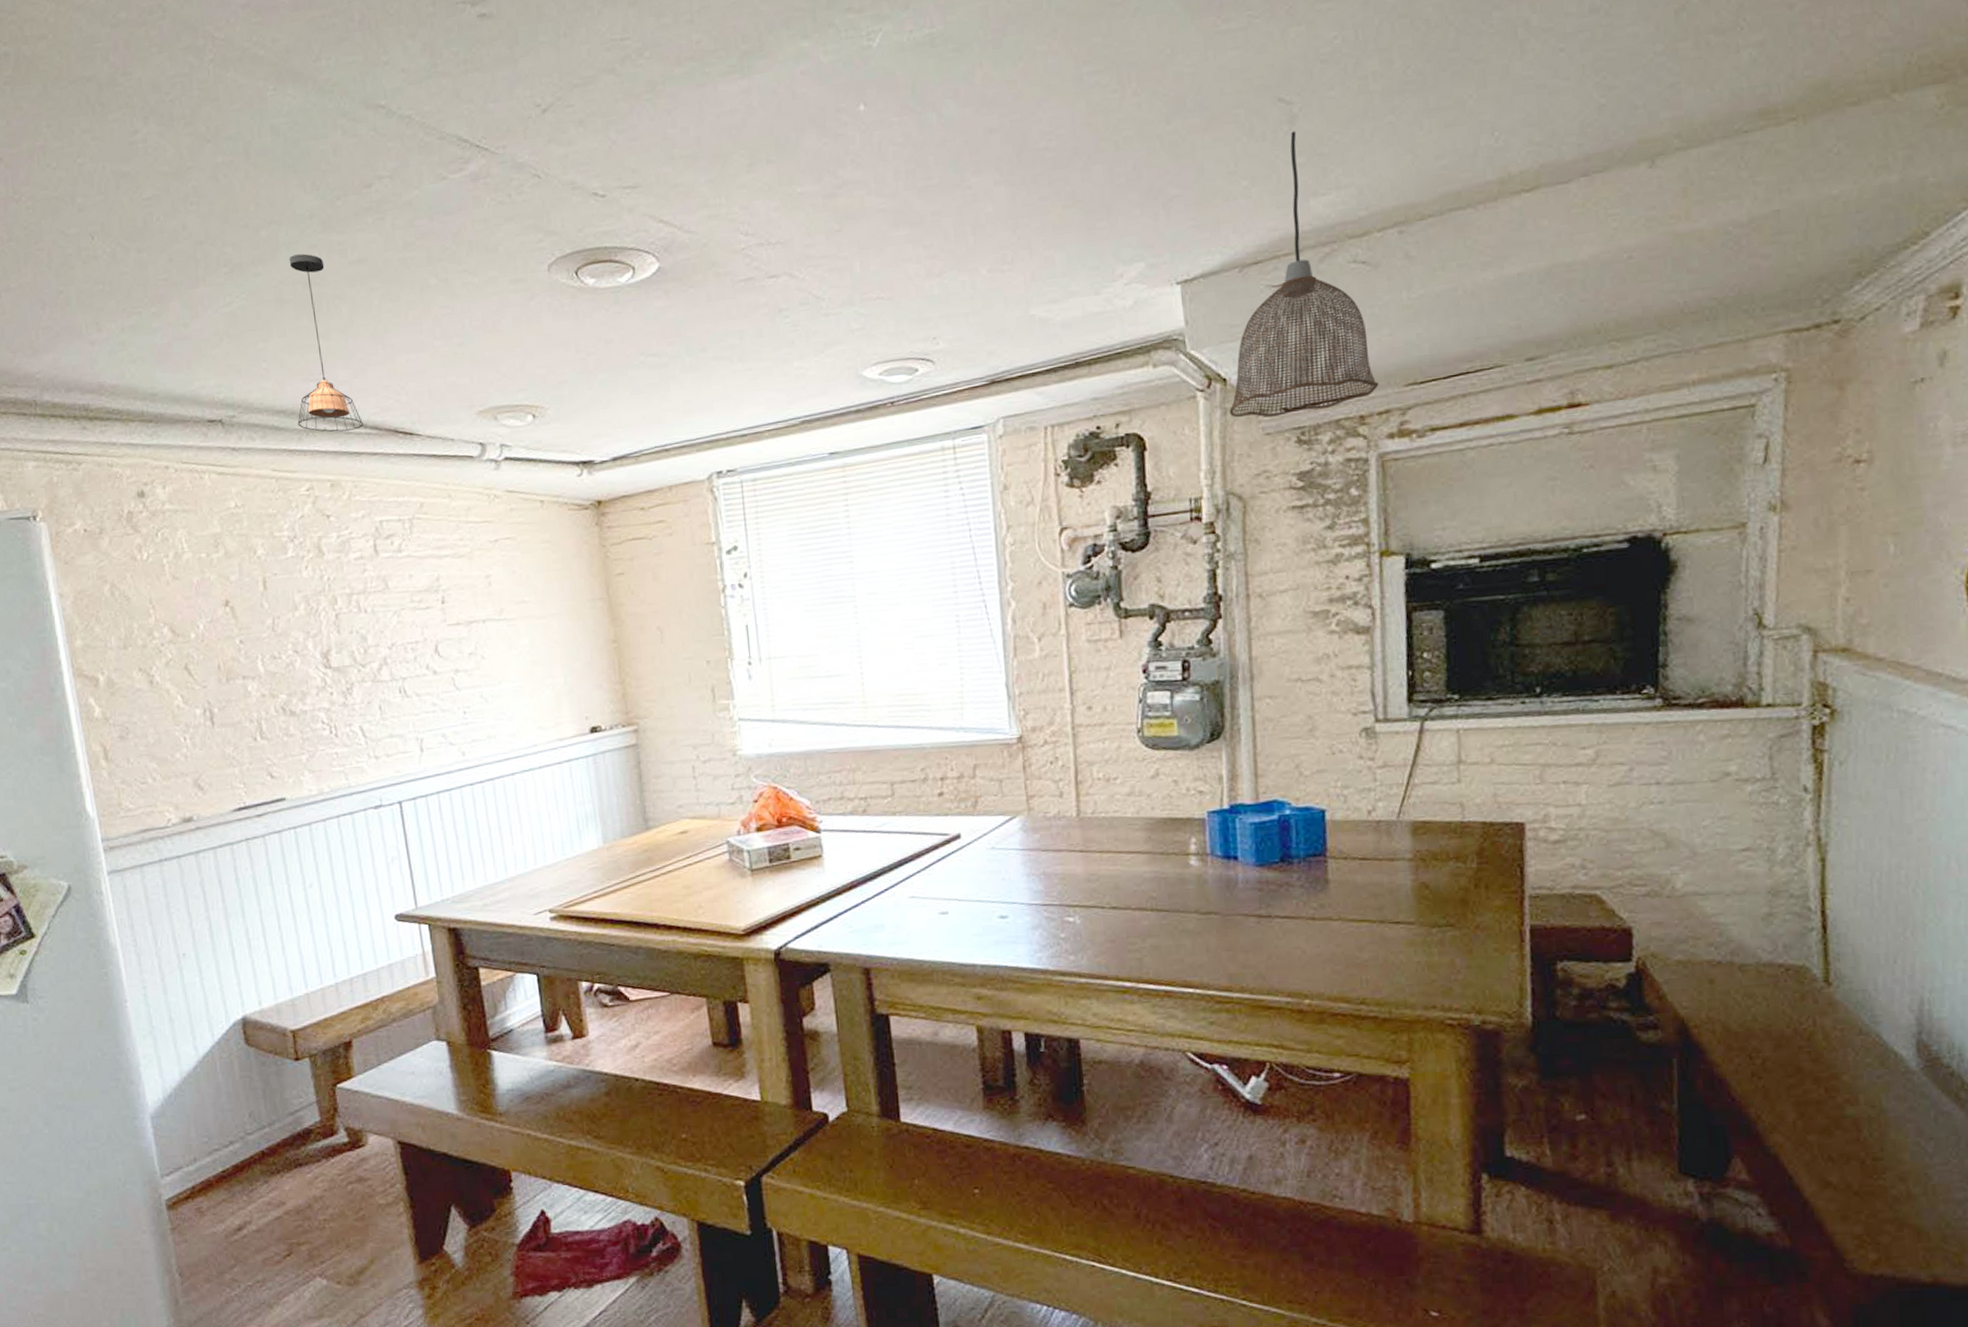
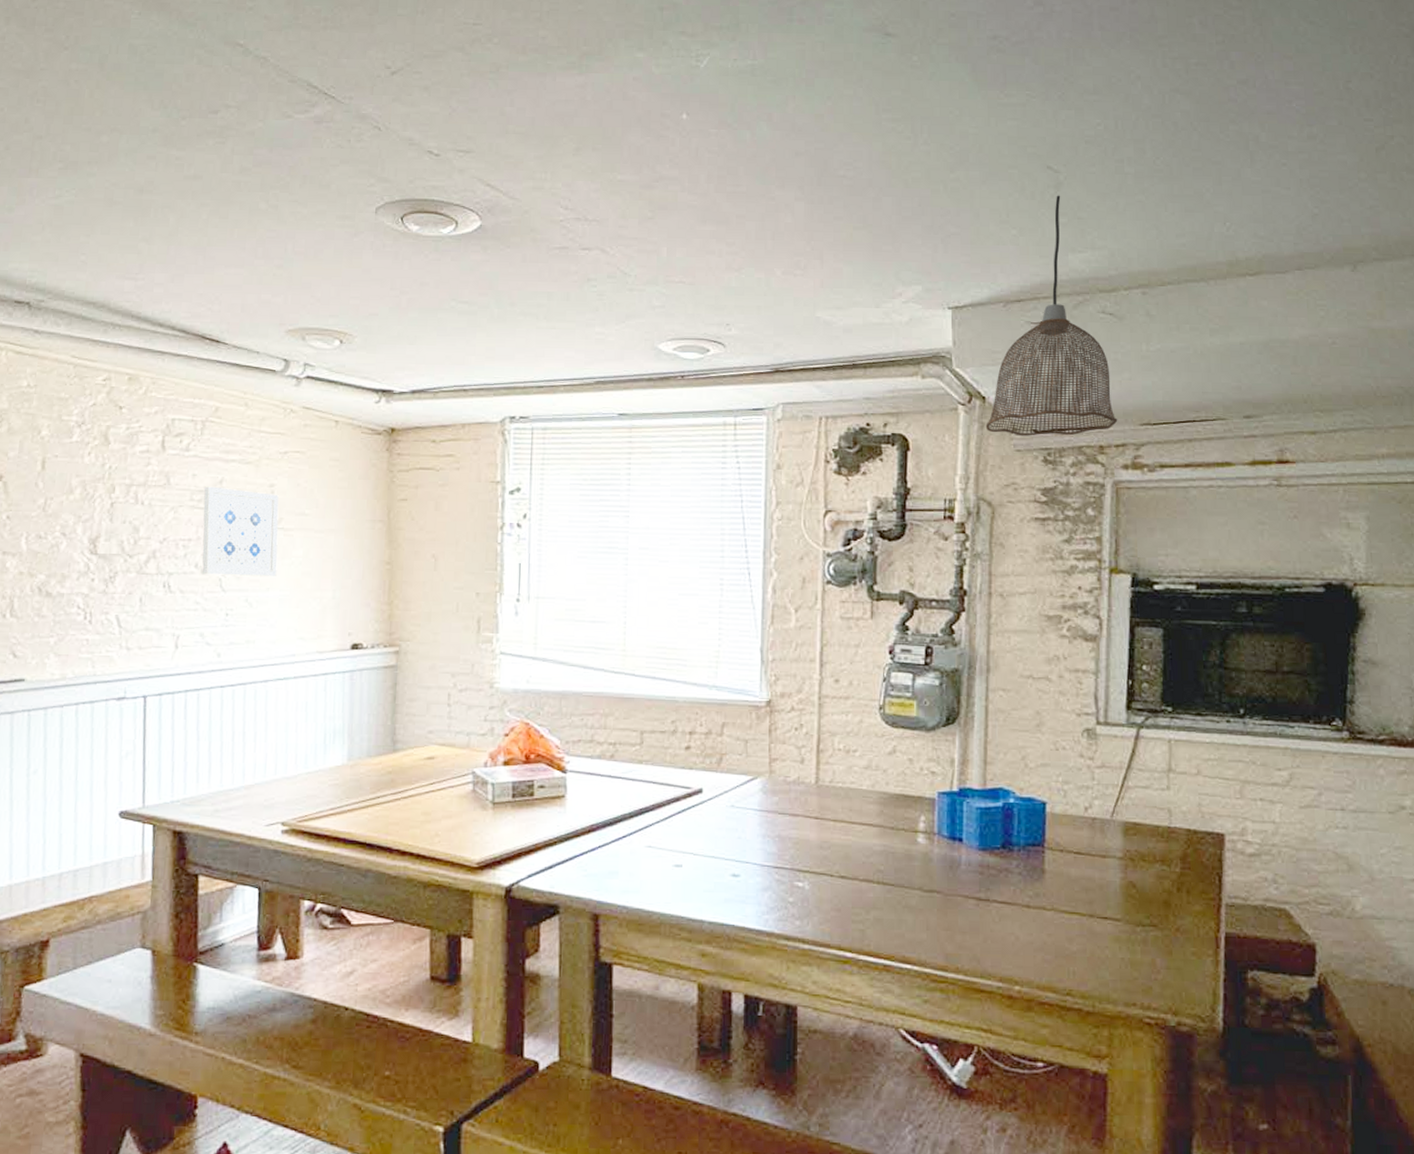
pendant light: present [289,253,364,432] -> none [105,162,173,330]
wall art: none [422,585,507,676] -> present [202,486,279,576]

